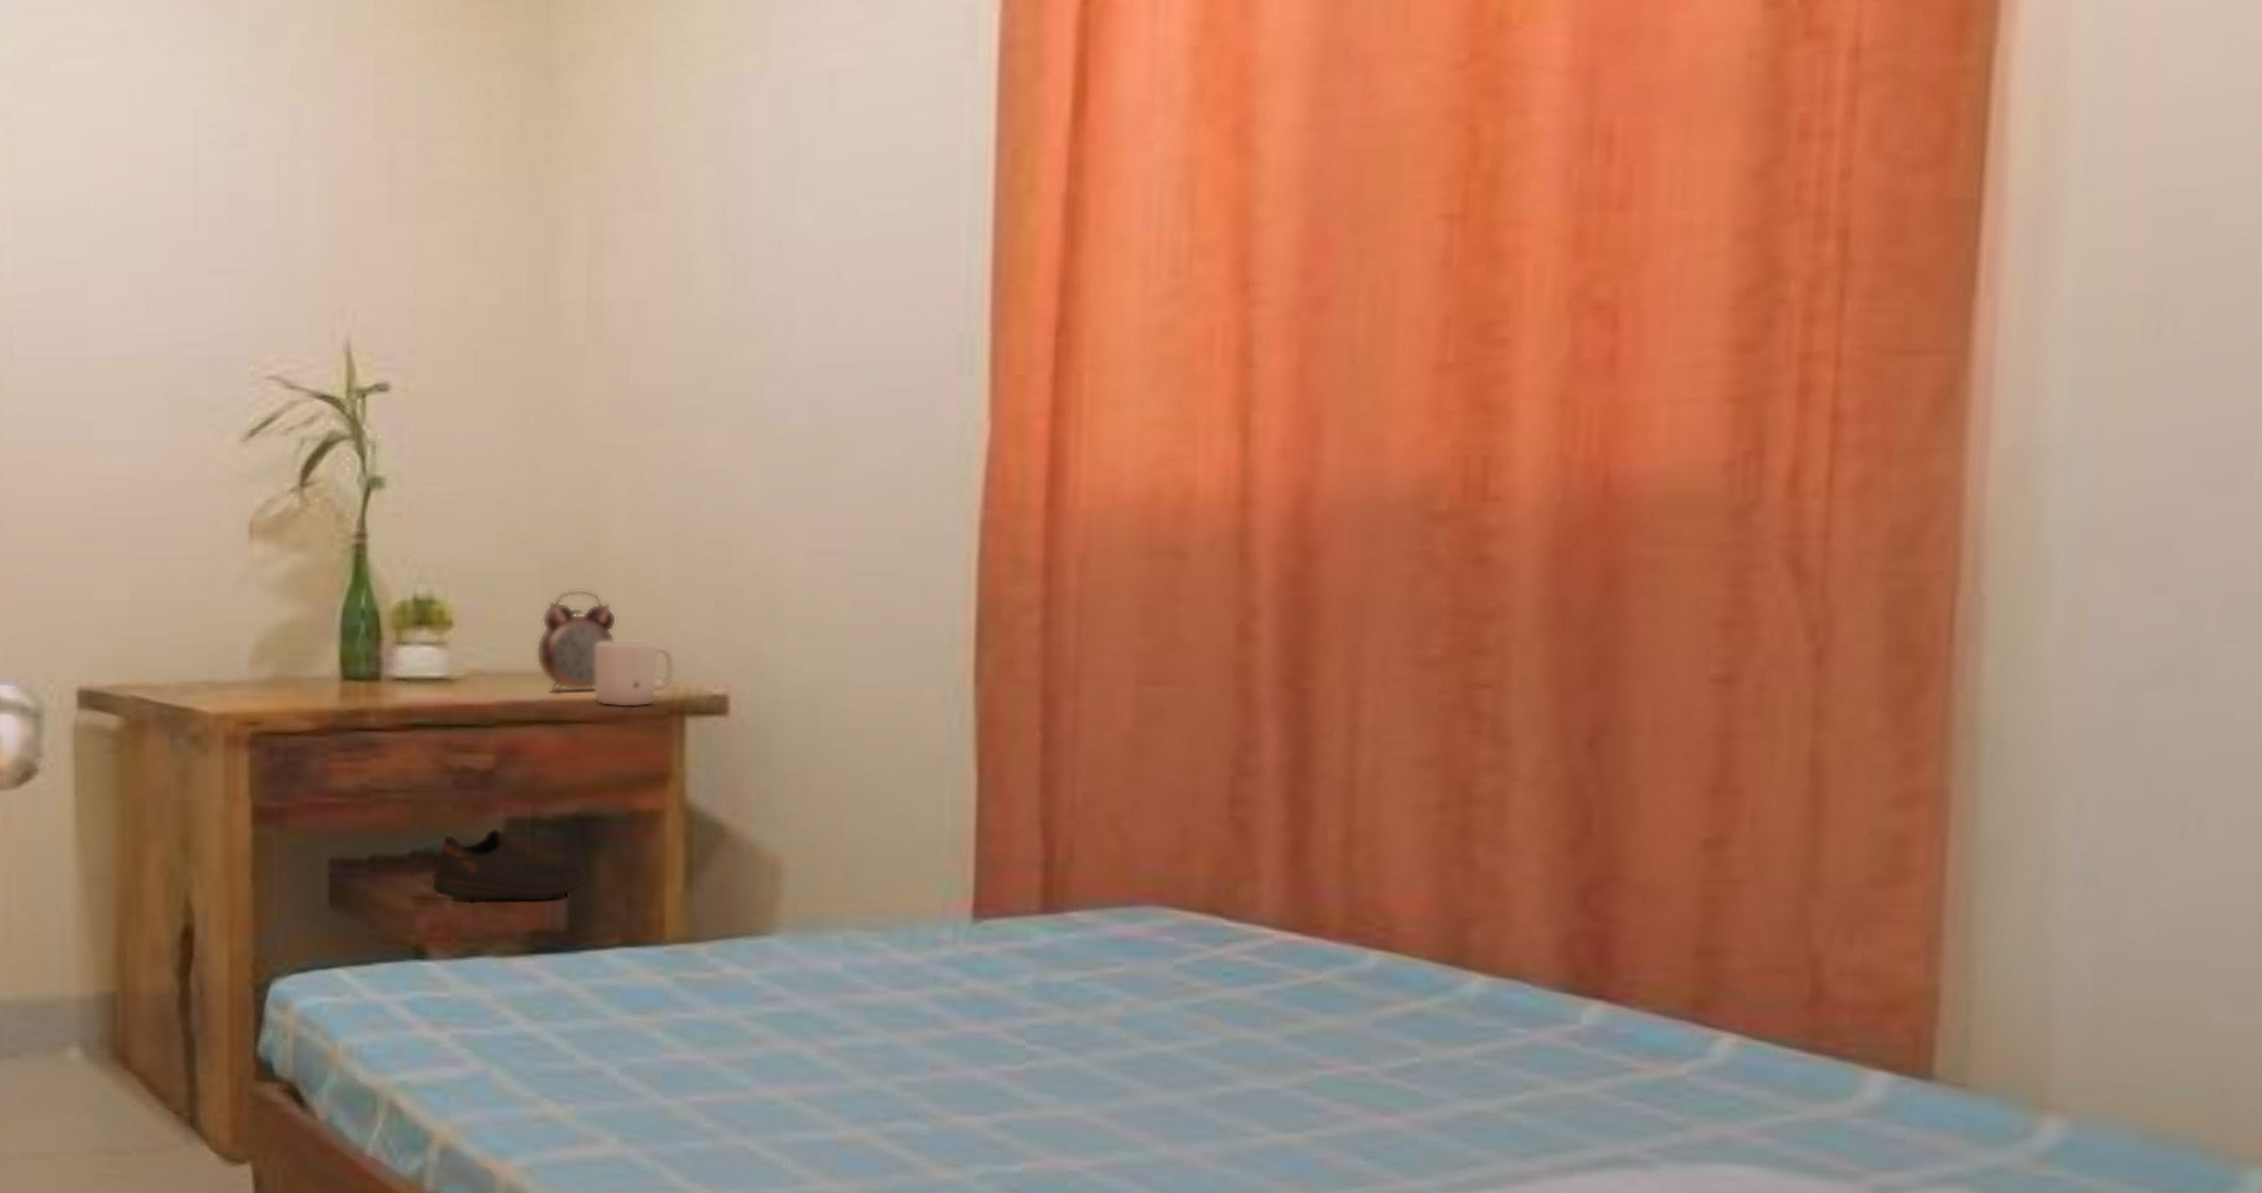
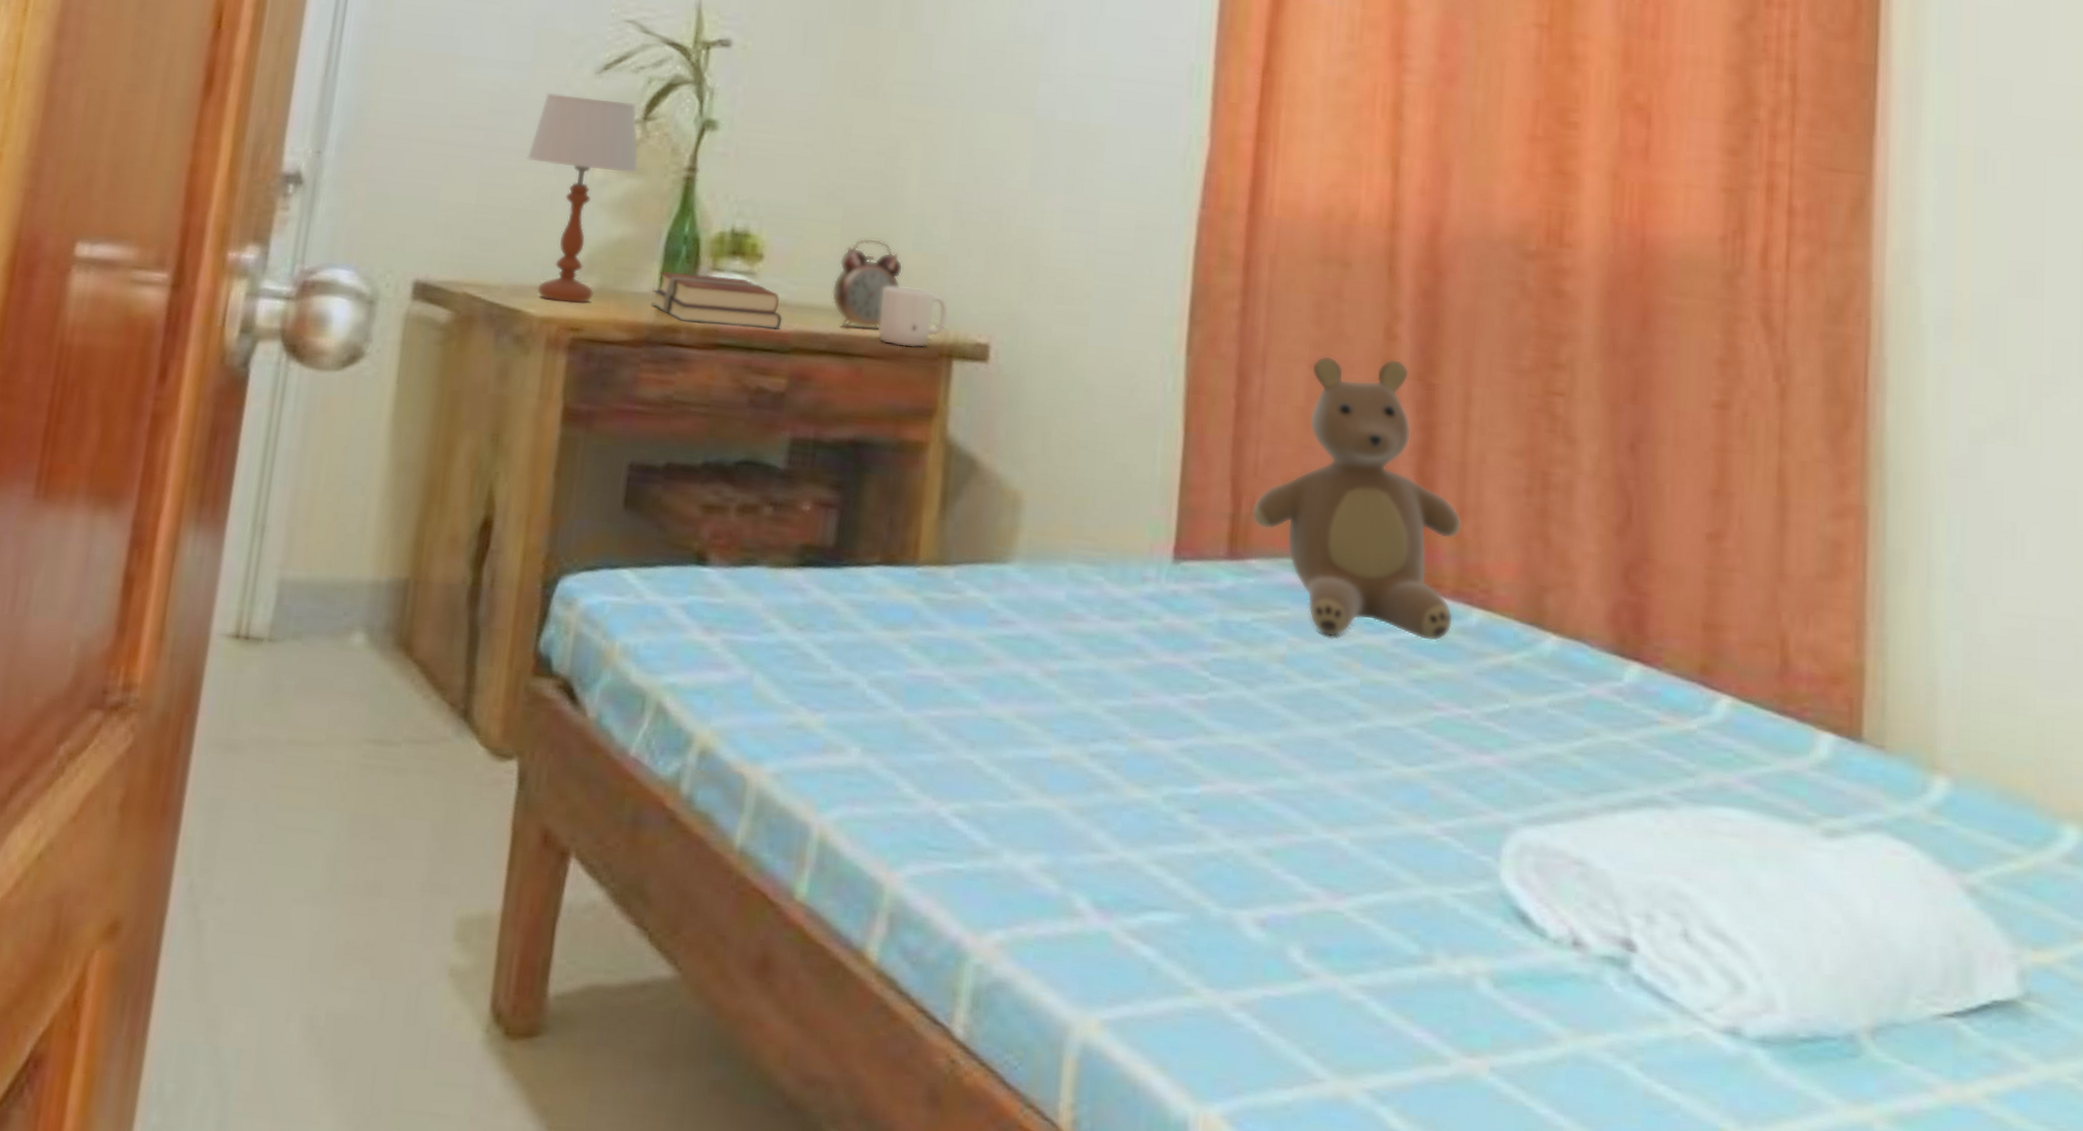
table lamp: none [178,469,300,696] -> present [526,93,638,304]
books: none [333,650,482,704] -> present [651,271,782,330]
shoe: present [432,829,586,901] -> none [719,447,856,518]
teddy bear: none [1069,663,1352,992] -> present [1251,356,1463,642]

